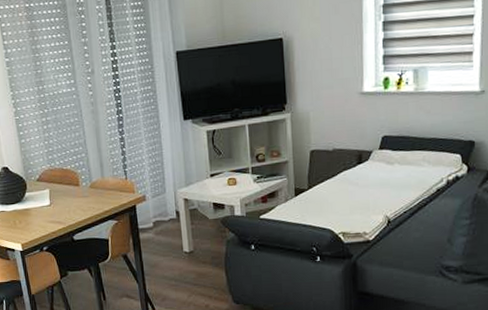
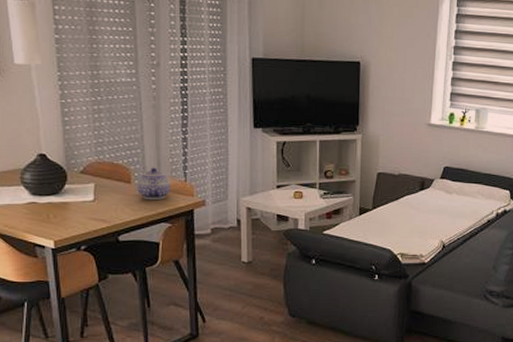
teapot: none [84,169,114,200] -> present [137,167,170,201]

